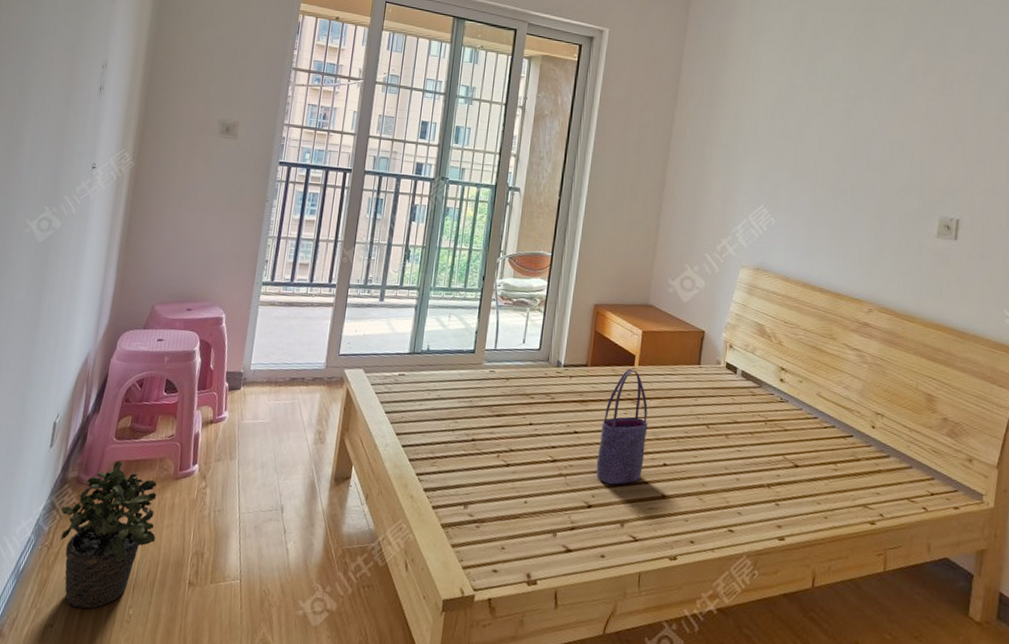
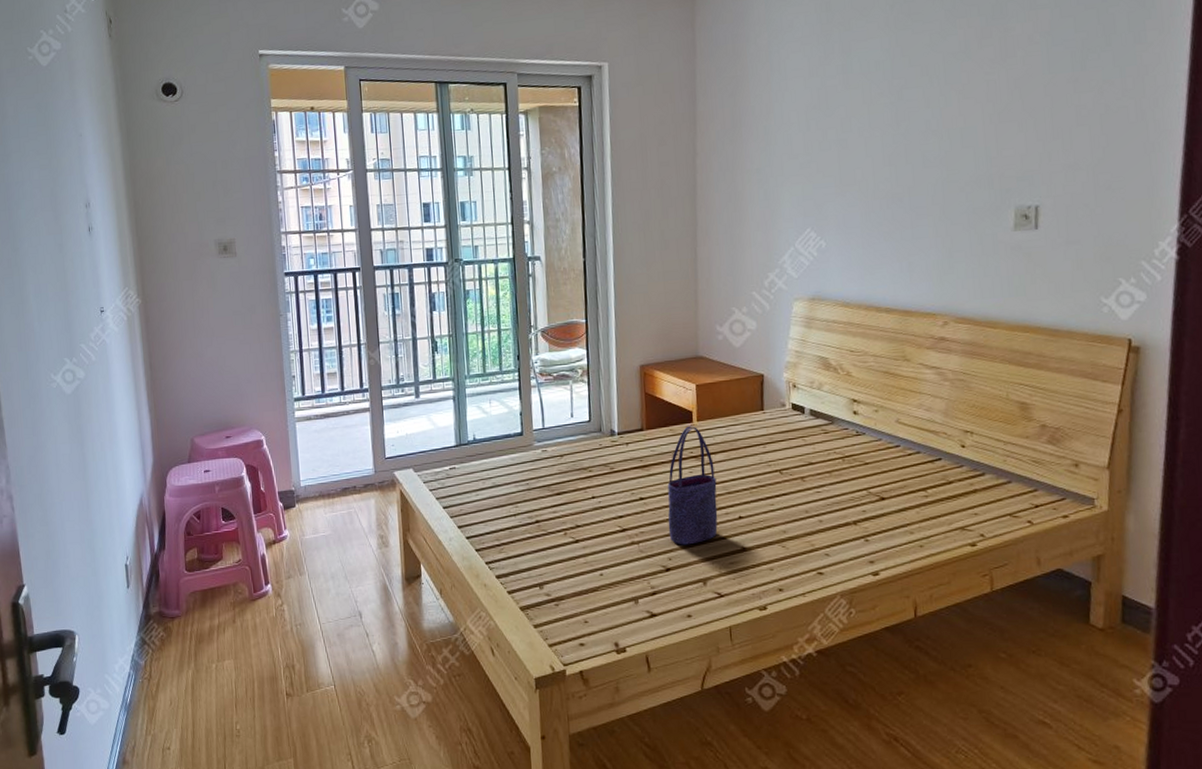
potted plant: present [60,460,157,609] -> none [152,591,246,730]

